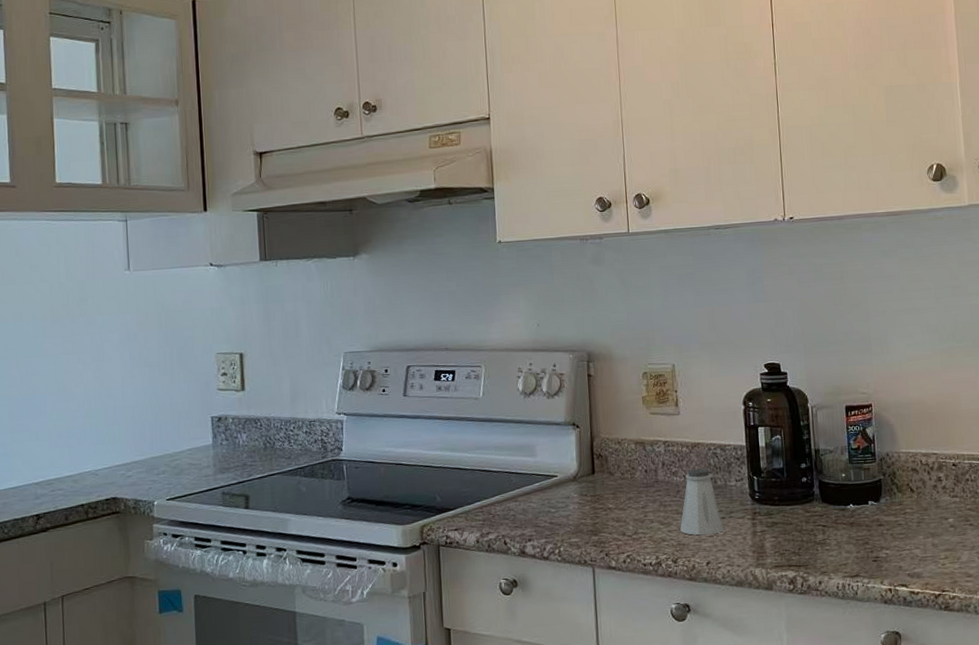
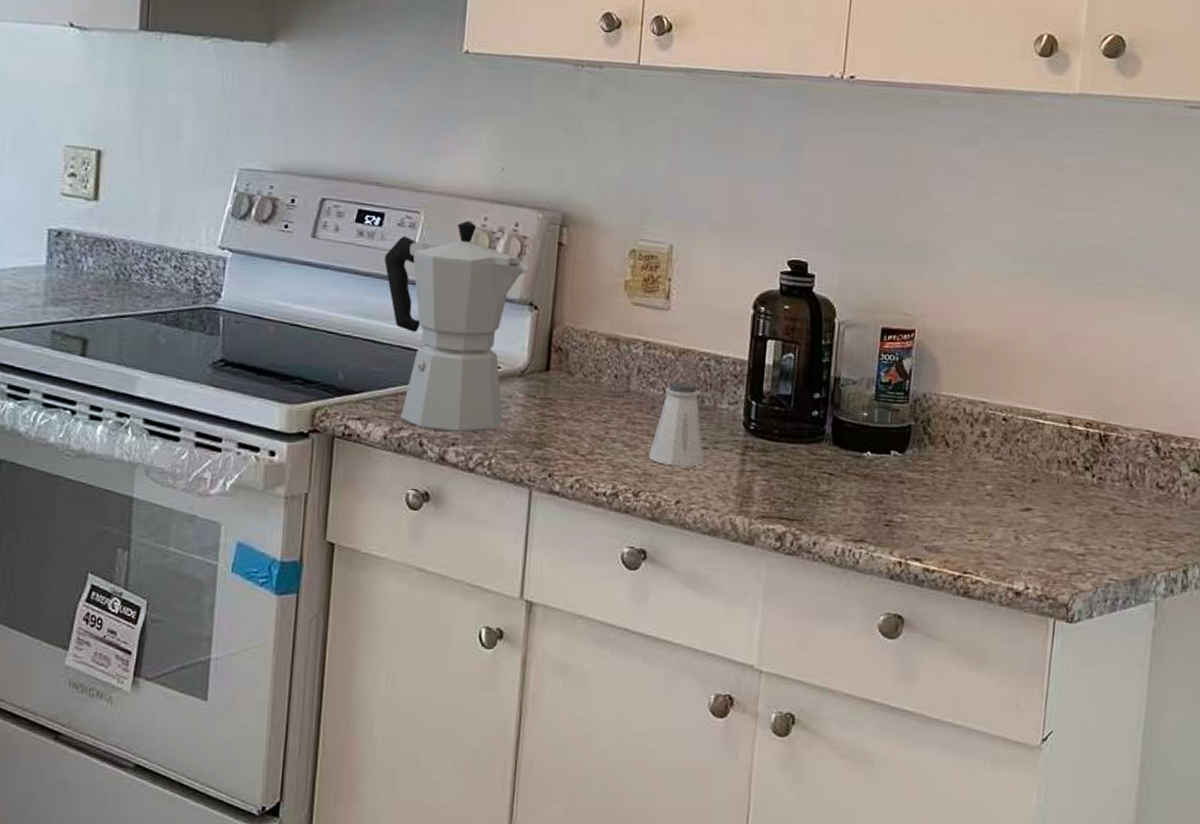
moka pot: none [459,367,569,532] -> present [384,220,530,433]

